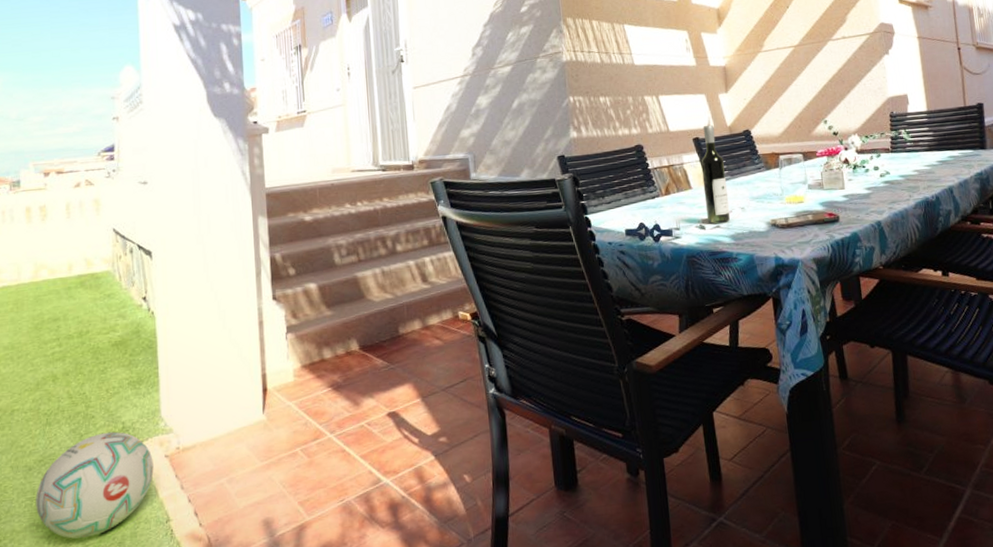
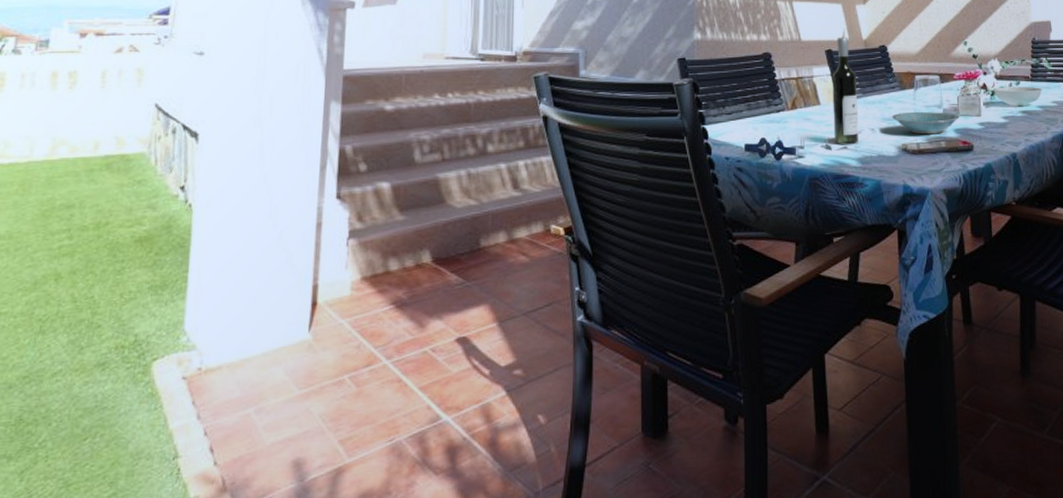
ball: present [36,431,154,539] -> none [10,345,167,476]
bowl: none [760,187,825,210] -> present [892,111,961,135]
bowl: none [855,158,903,178] -> present [994,86,1043,107]

